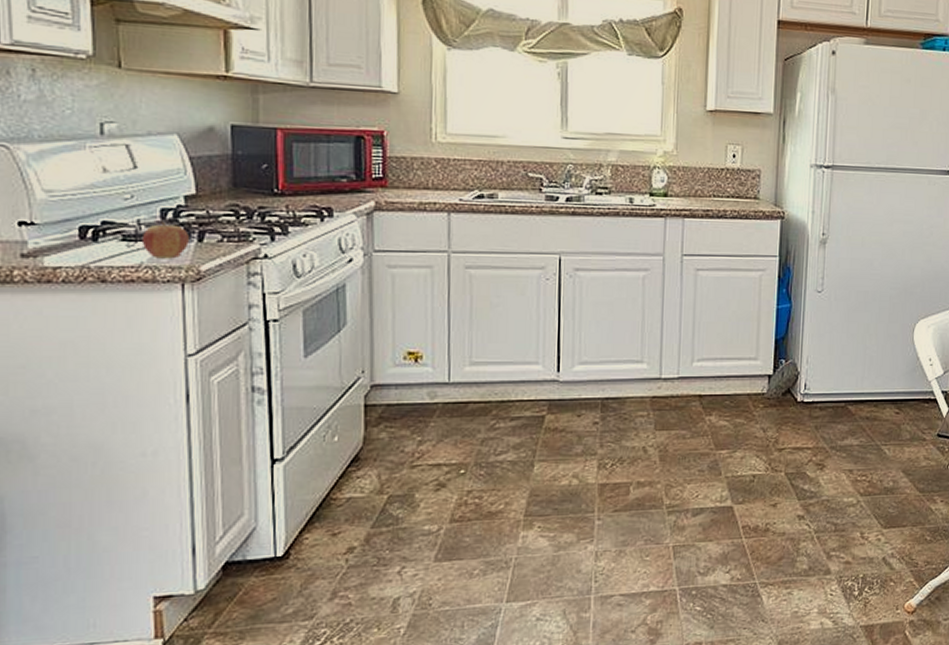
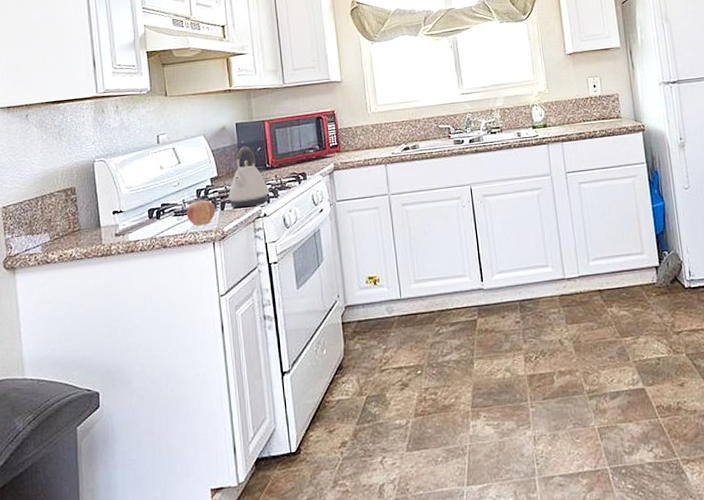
kettle: none [210,158,276,245] -> present [228,146,270,210]

